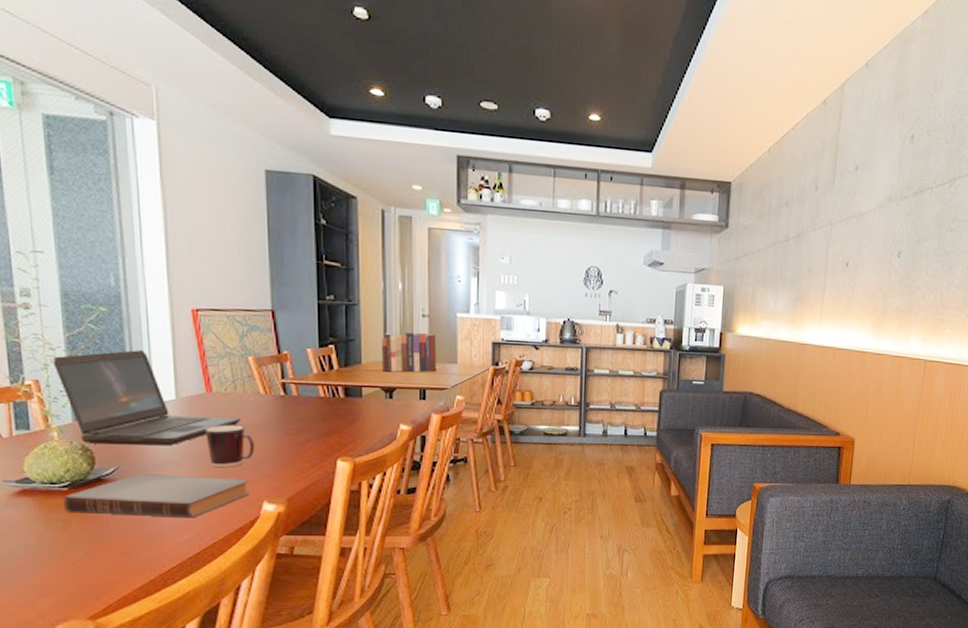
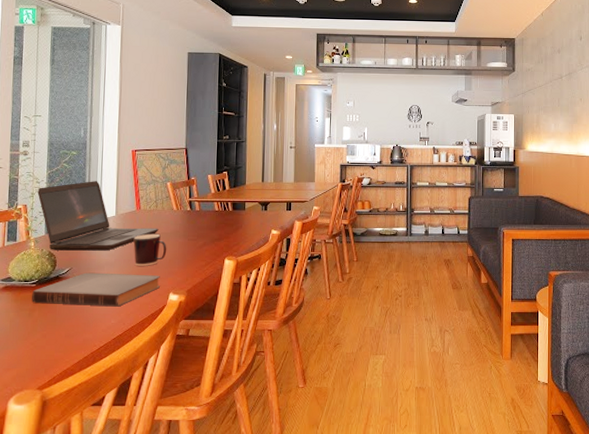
books: present [381,332,437,373] -> none [260,159,300,190]

